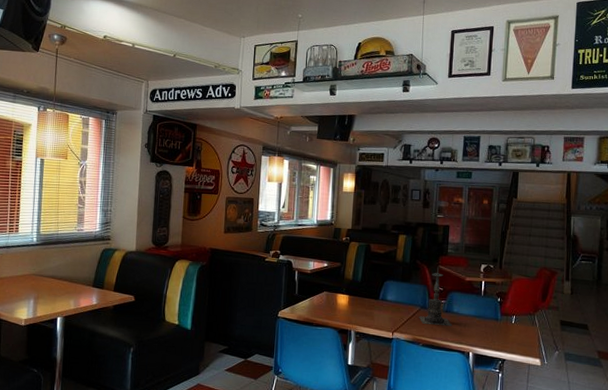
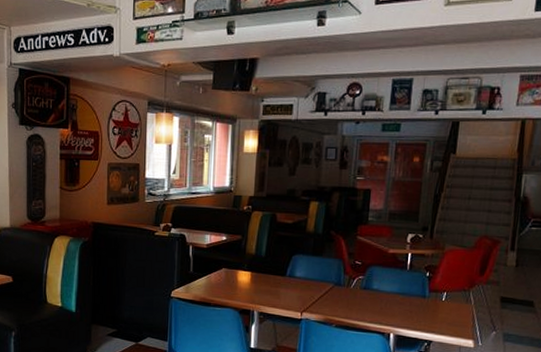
candle holder: present [419,267,453,327] -> none [332,237,371,305]

